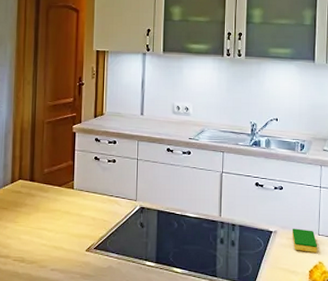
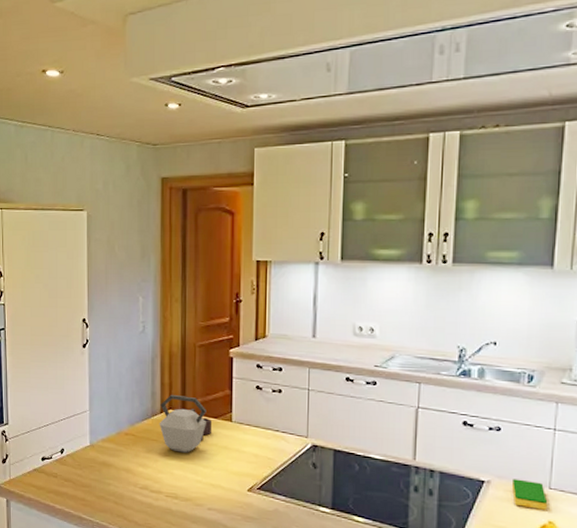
kettle: none [9,166,56,219] -> present [159,394,211,453]

